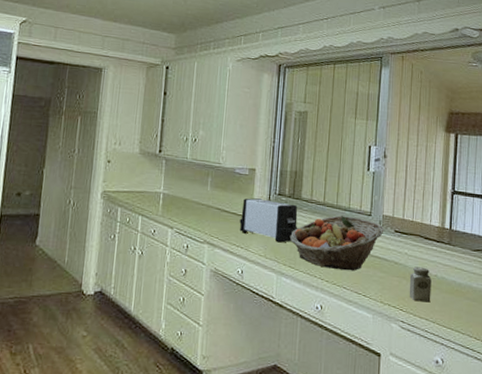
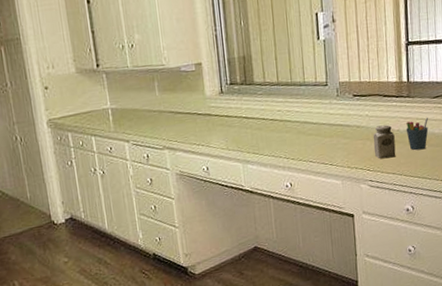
toaster: present [239,198,298,243] -> none [195,90,256,133]
fruit basket: present [290,215,384,271] -> none [249,90,343,147]
pen holder: none [443,269,468,301] -> present [406,118,429,151]

